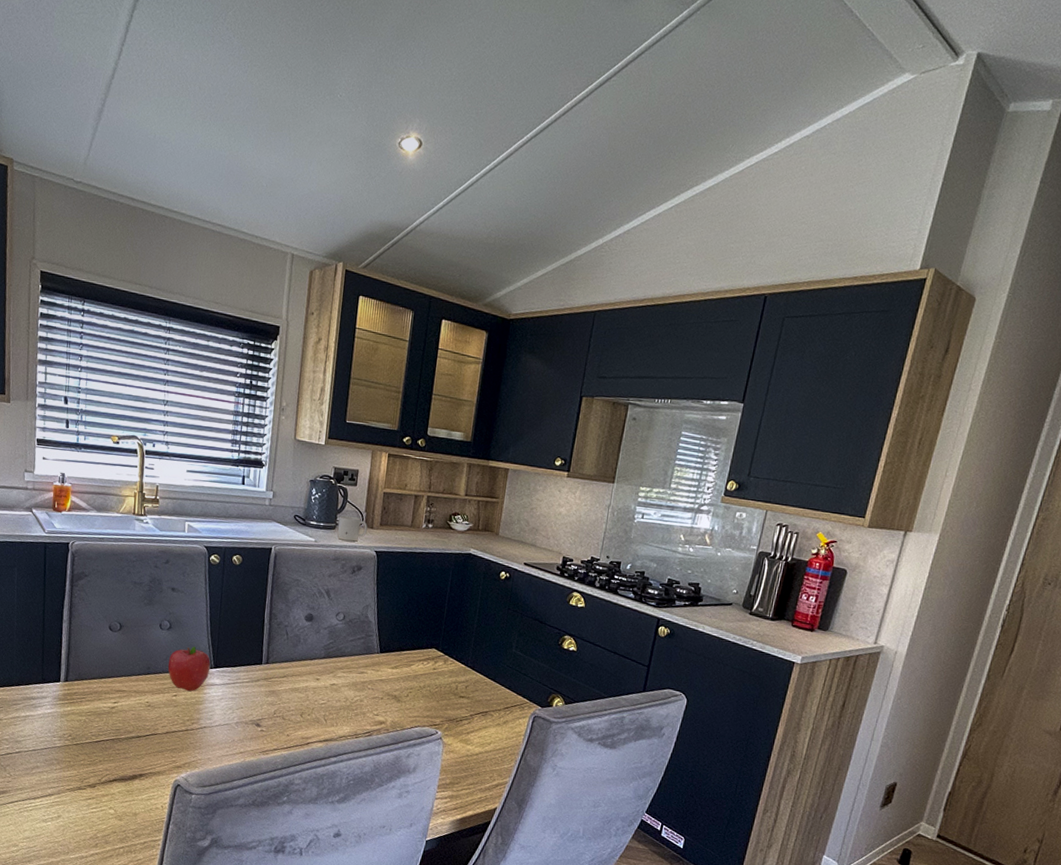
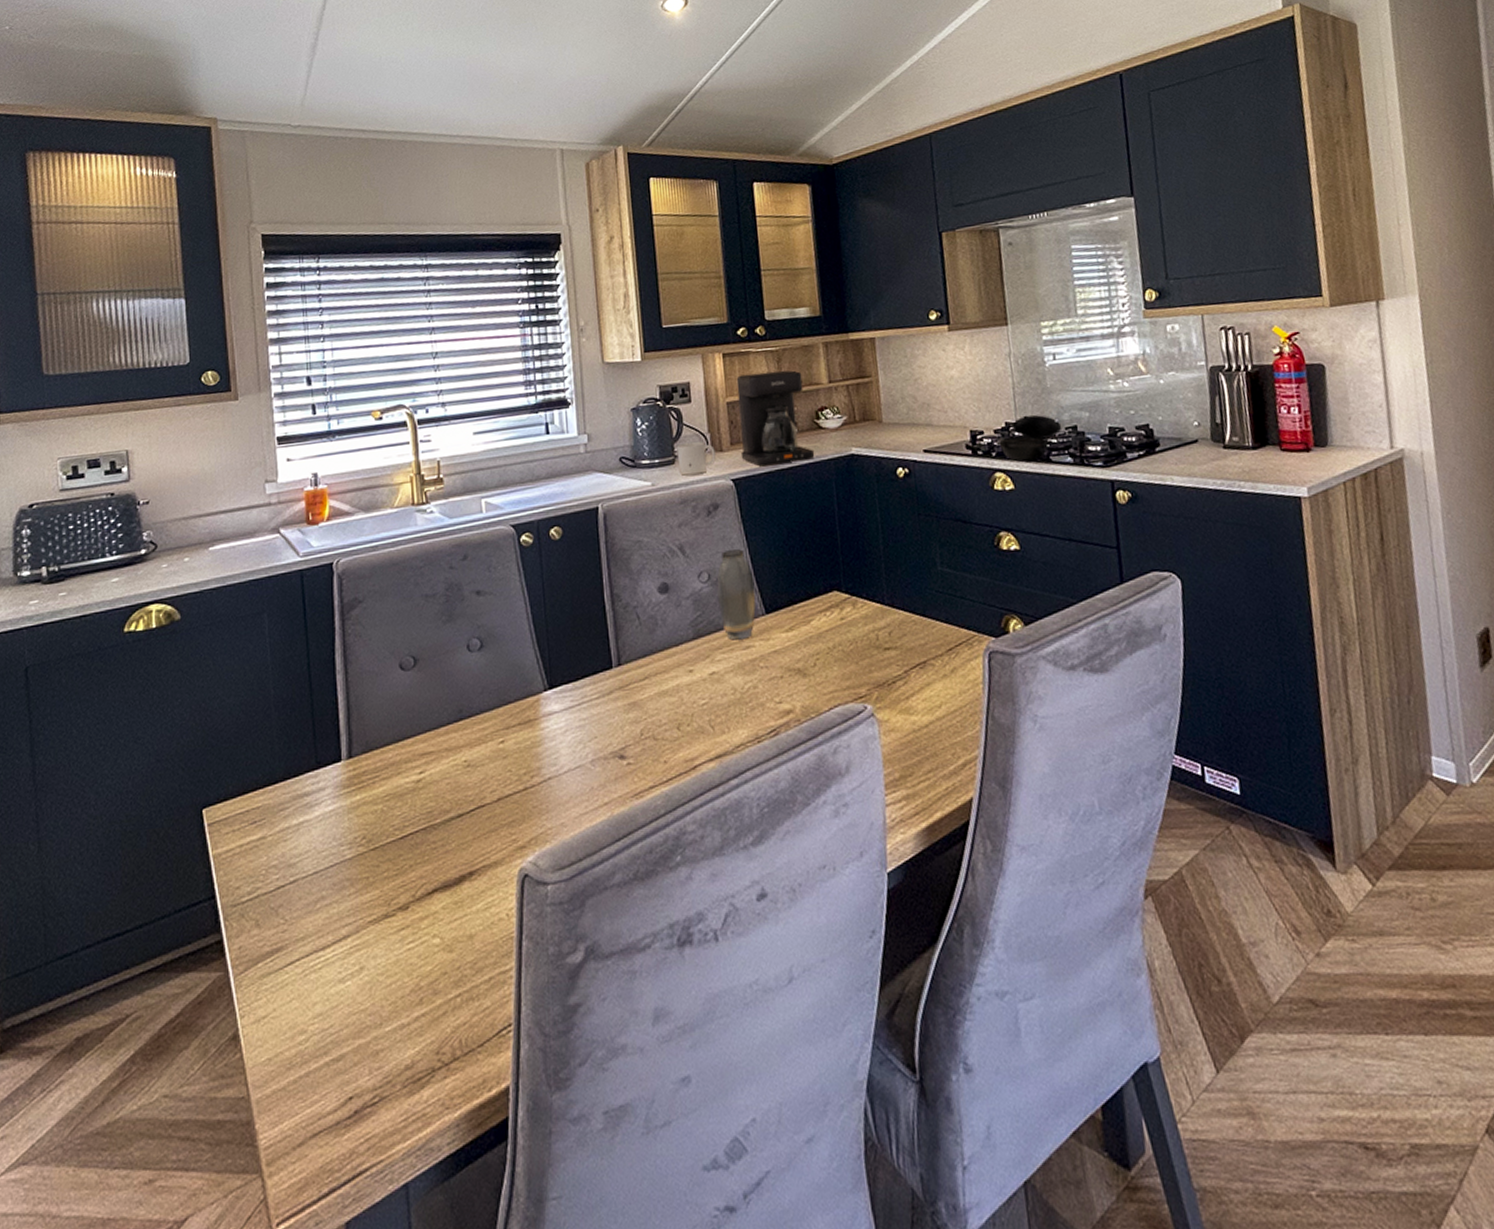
fruit: present [167,646,211,691] -> none [485,664,544,731]
vase: none [346,601,377,667] -> present [716,549,756,640]
coffee maker: none [386,473,446,550] -> present [736,370,815,467]
cooking pot: none [580,555,633,590] -> present [996,414,1062,462]

